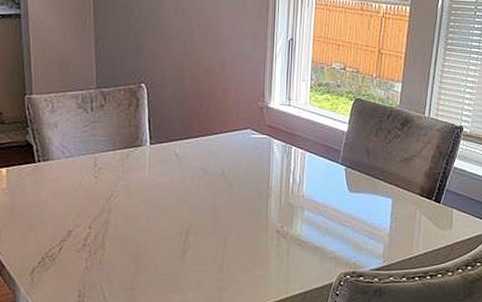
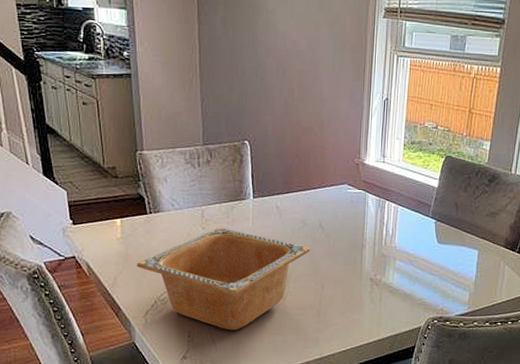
serving bowl: none [22,177,212,289] -> present [136,228,311,331]

